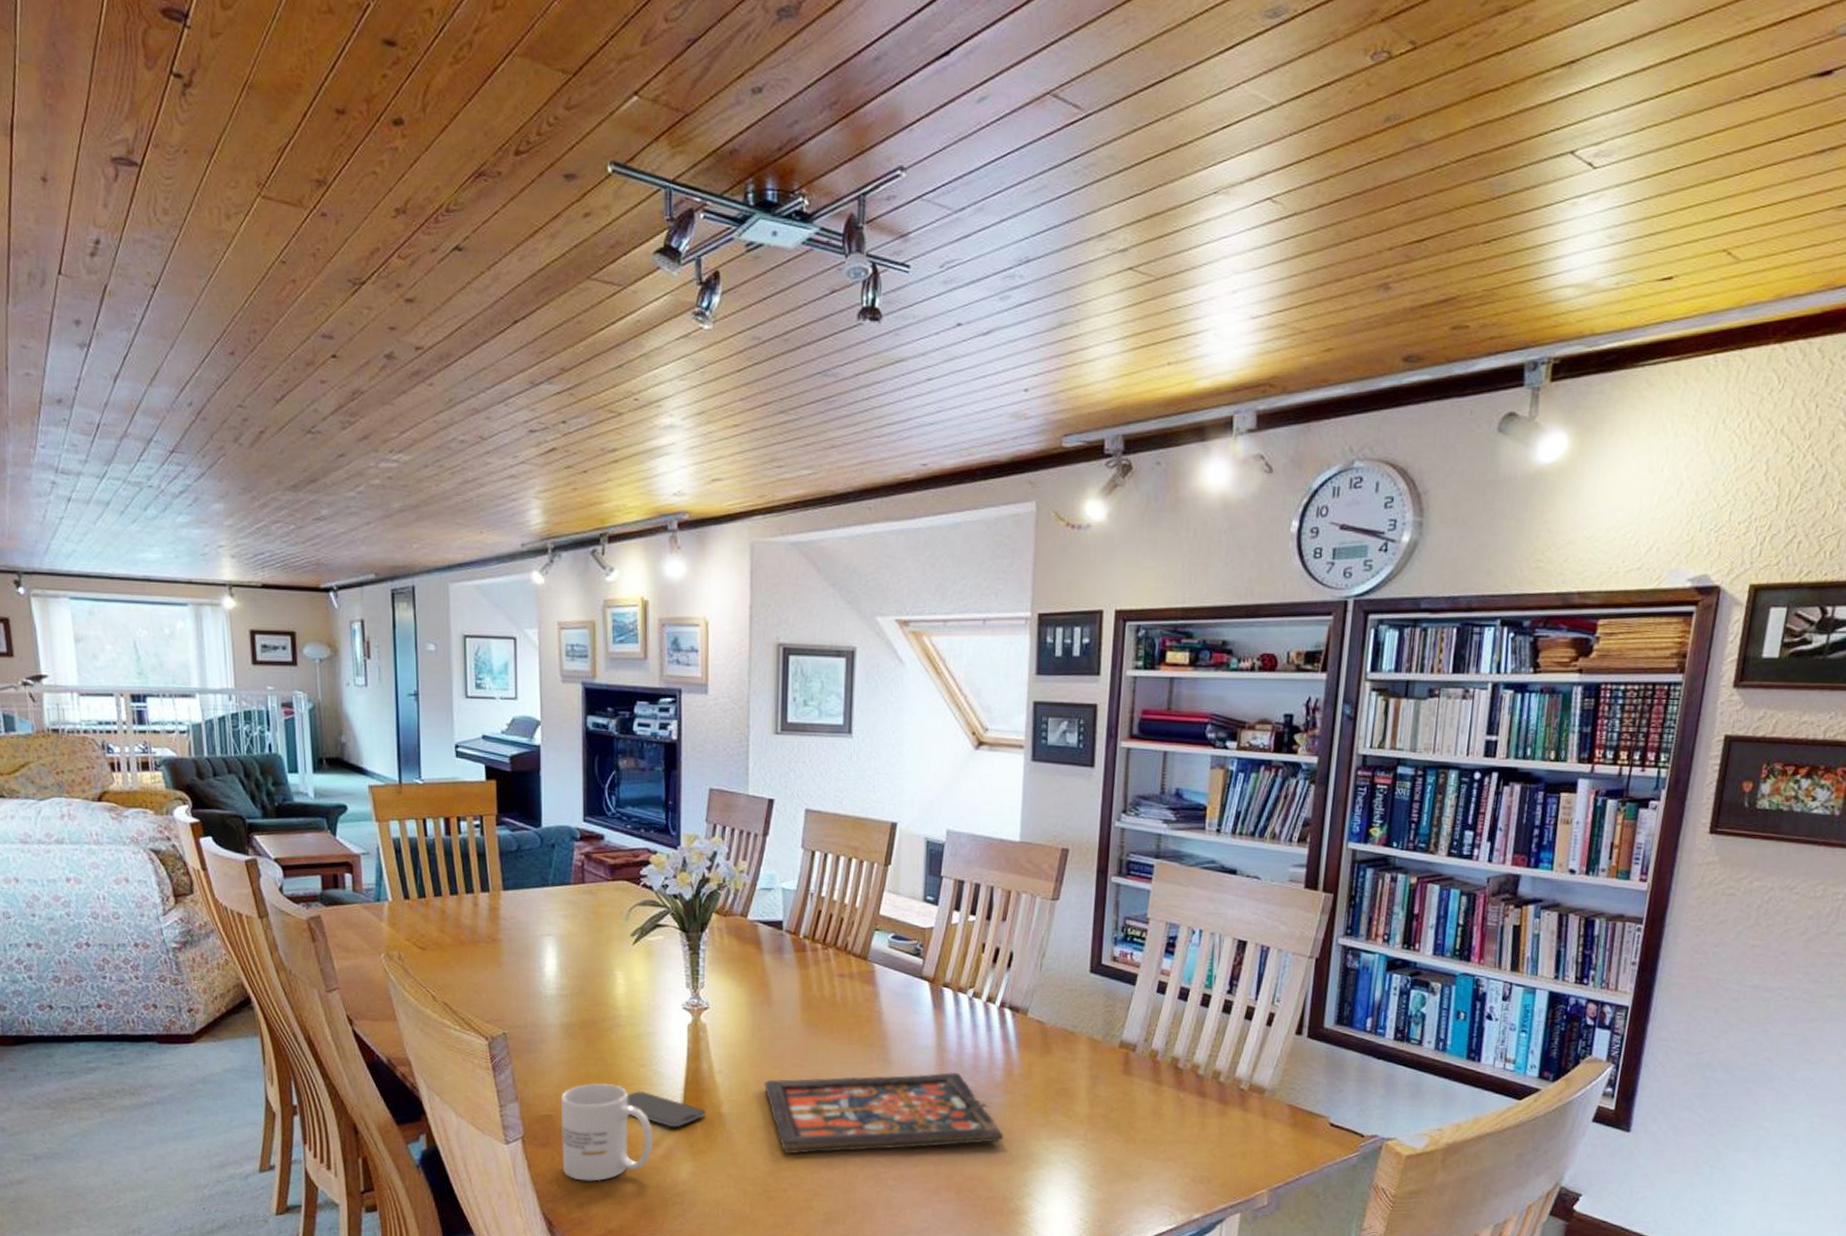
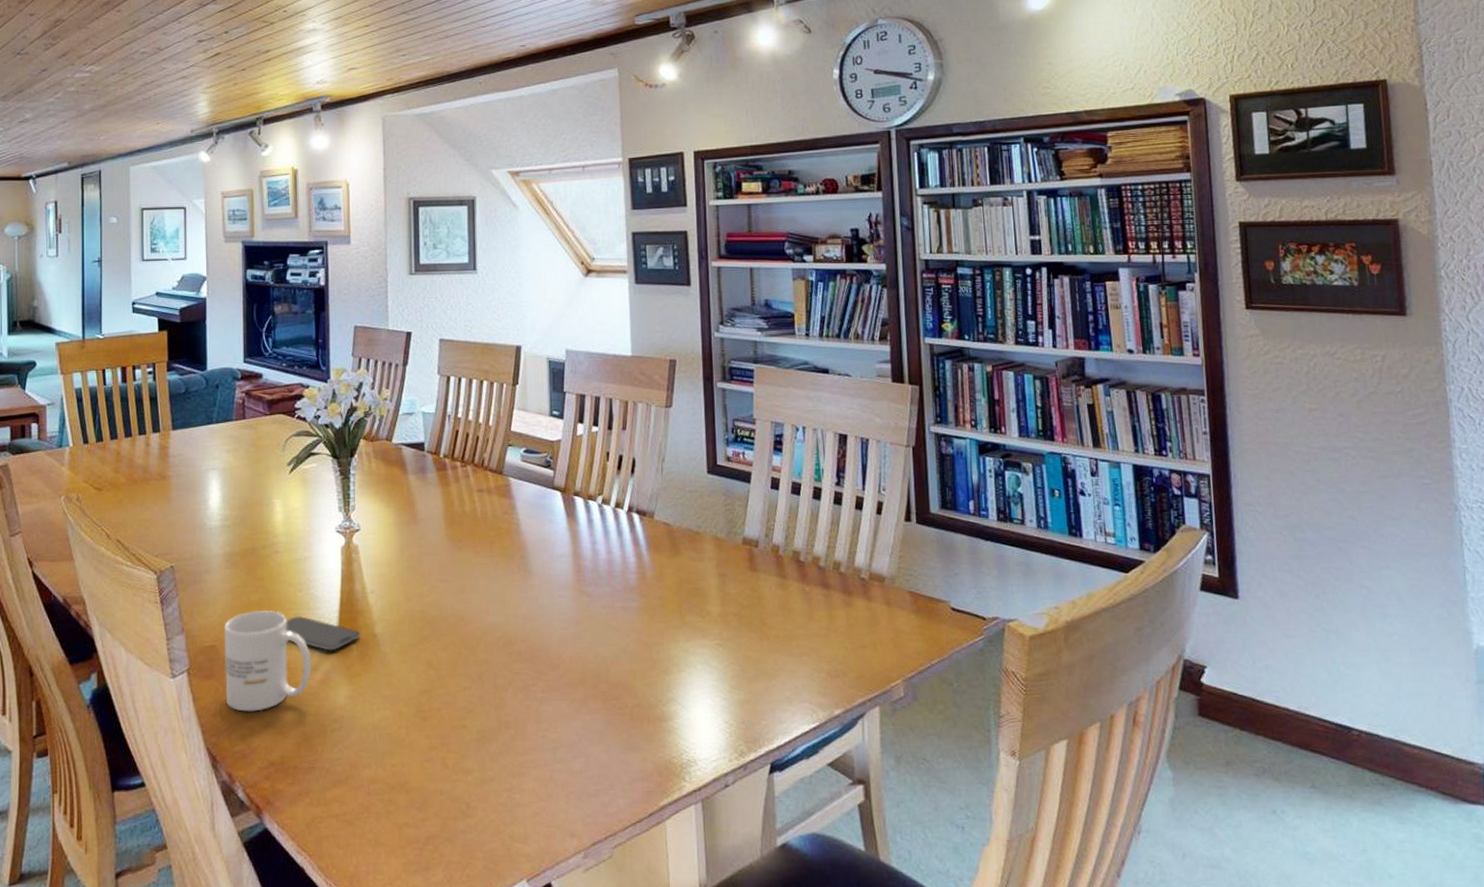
board game: present [764,1072,1004,1154] -> none [414,579,644,670]

